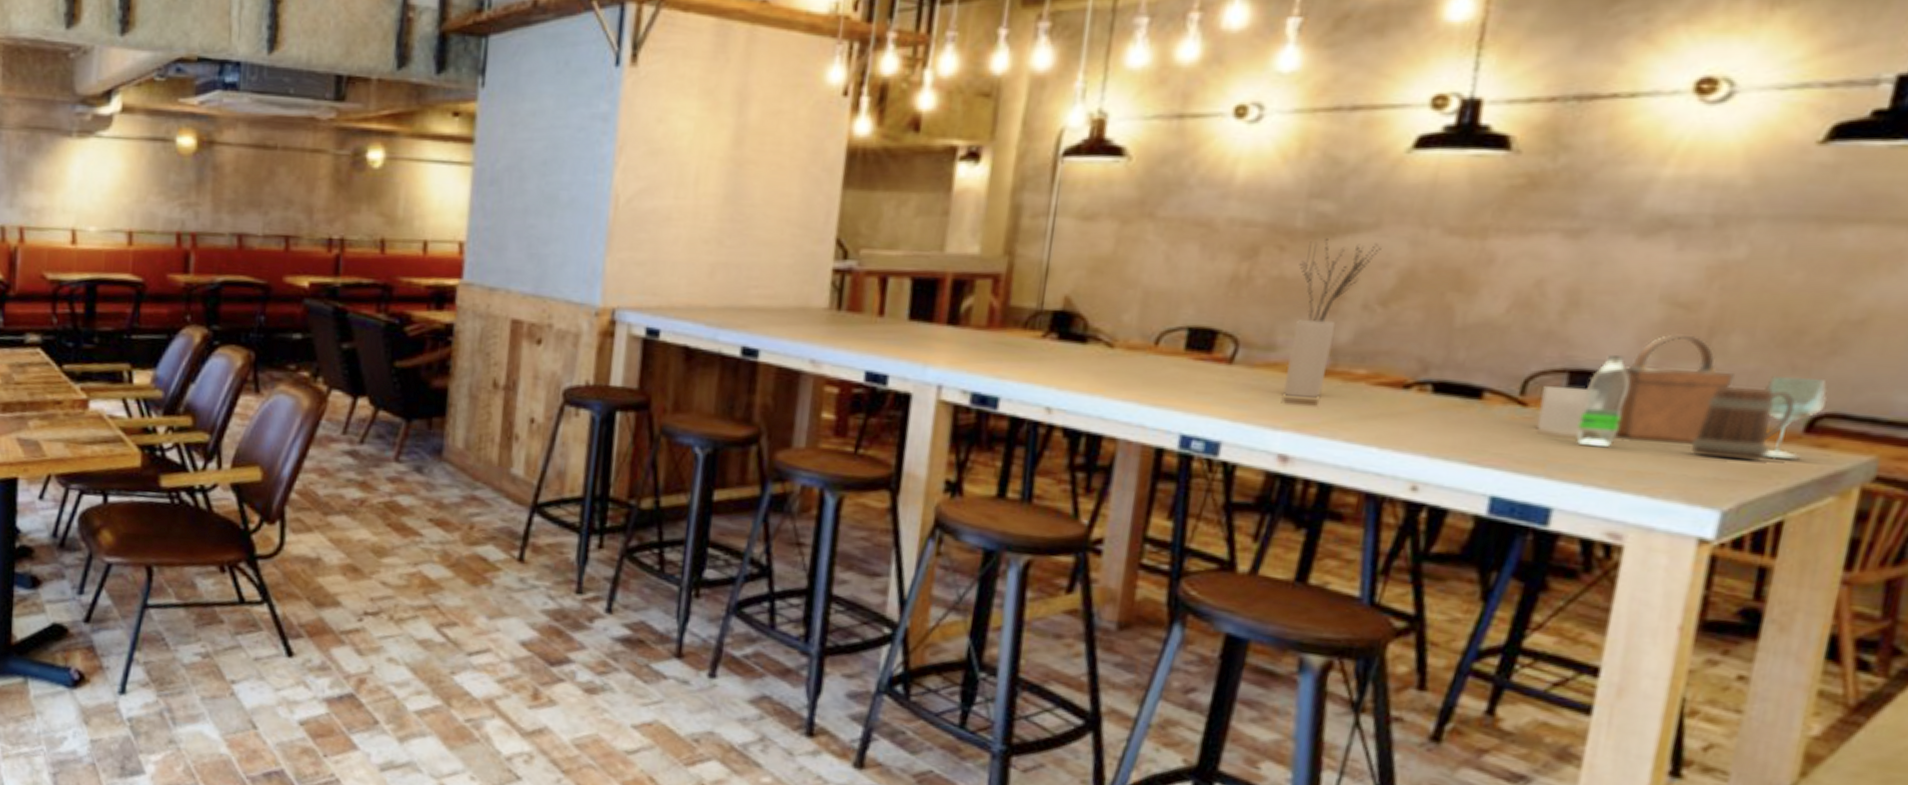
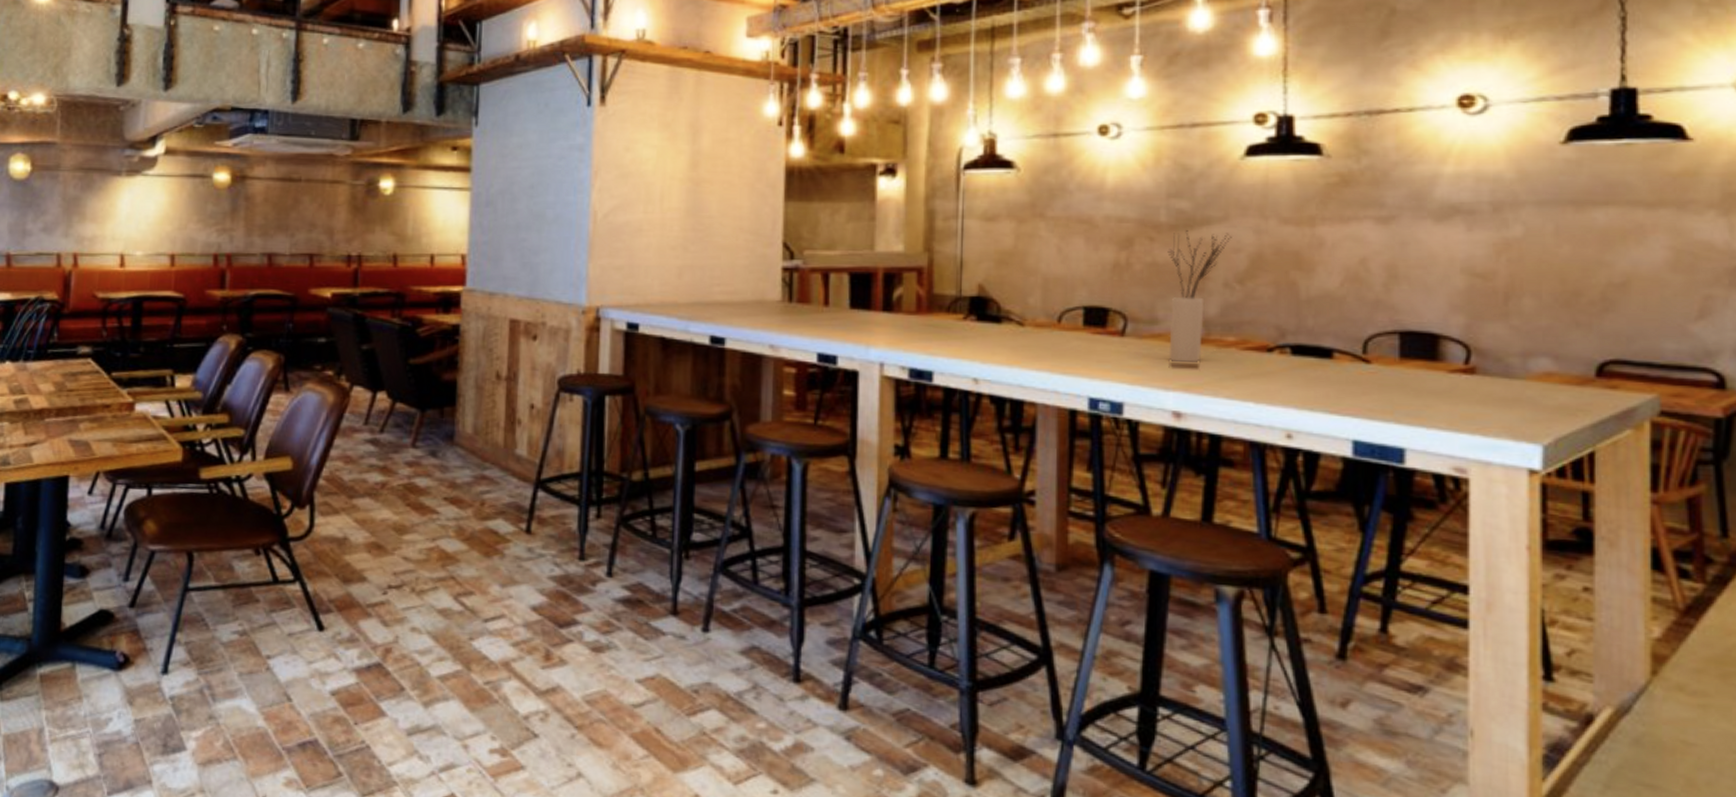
candle holder: present [1535,386,1589,439] -> none [1381,346,1418,389]
bottle: present [1576,355,1631,446] -> none [1414,318,1450,394]
handbag: present [1614,334,1734,444] -> none [1442,299,1531,390]
beer mug: present [1688,384,1795,461] -> none [1506,339,1584,402]
wine glass: present [1762,375,1828,461] -> none [1557,330,1609,401]

